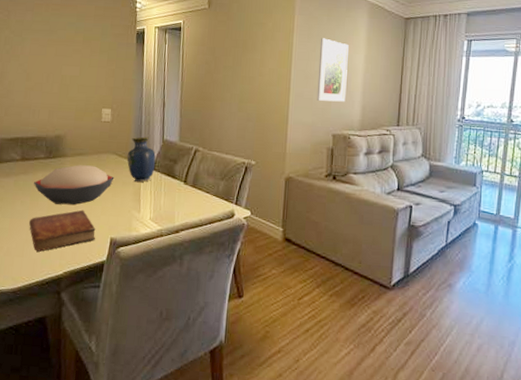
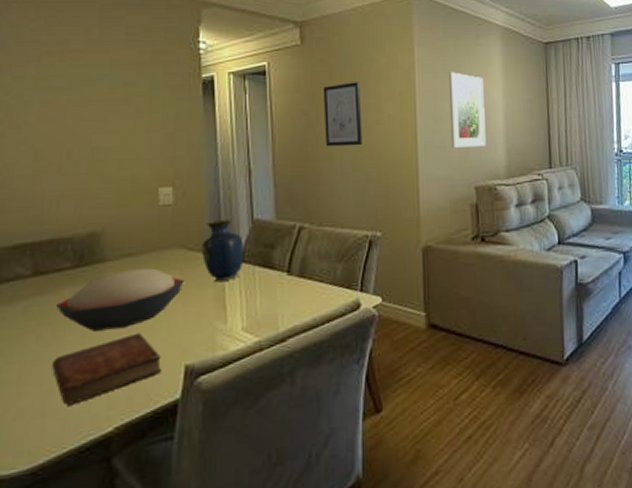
wall art: none [220,41,250,92] -> present [323,82,363,147]

